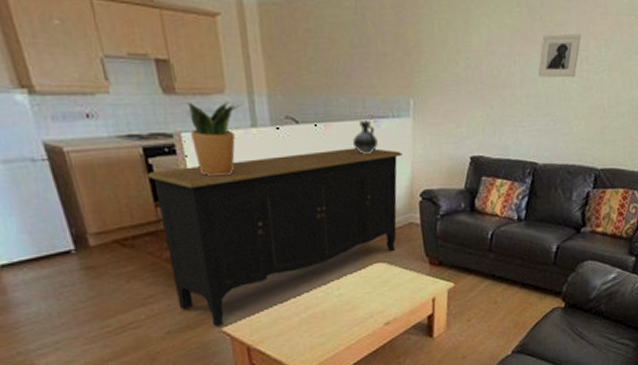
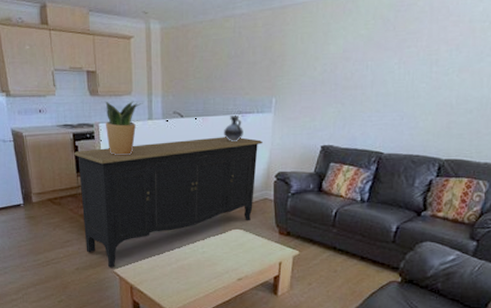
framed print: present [538,34,581,78] -> none [389,41,432,79]

